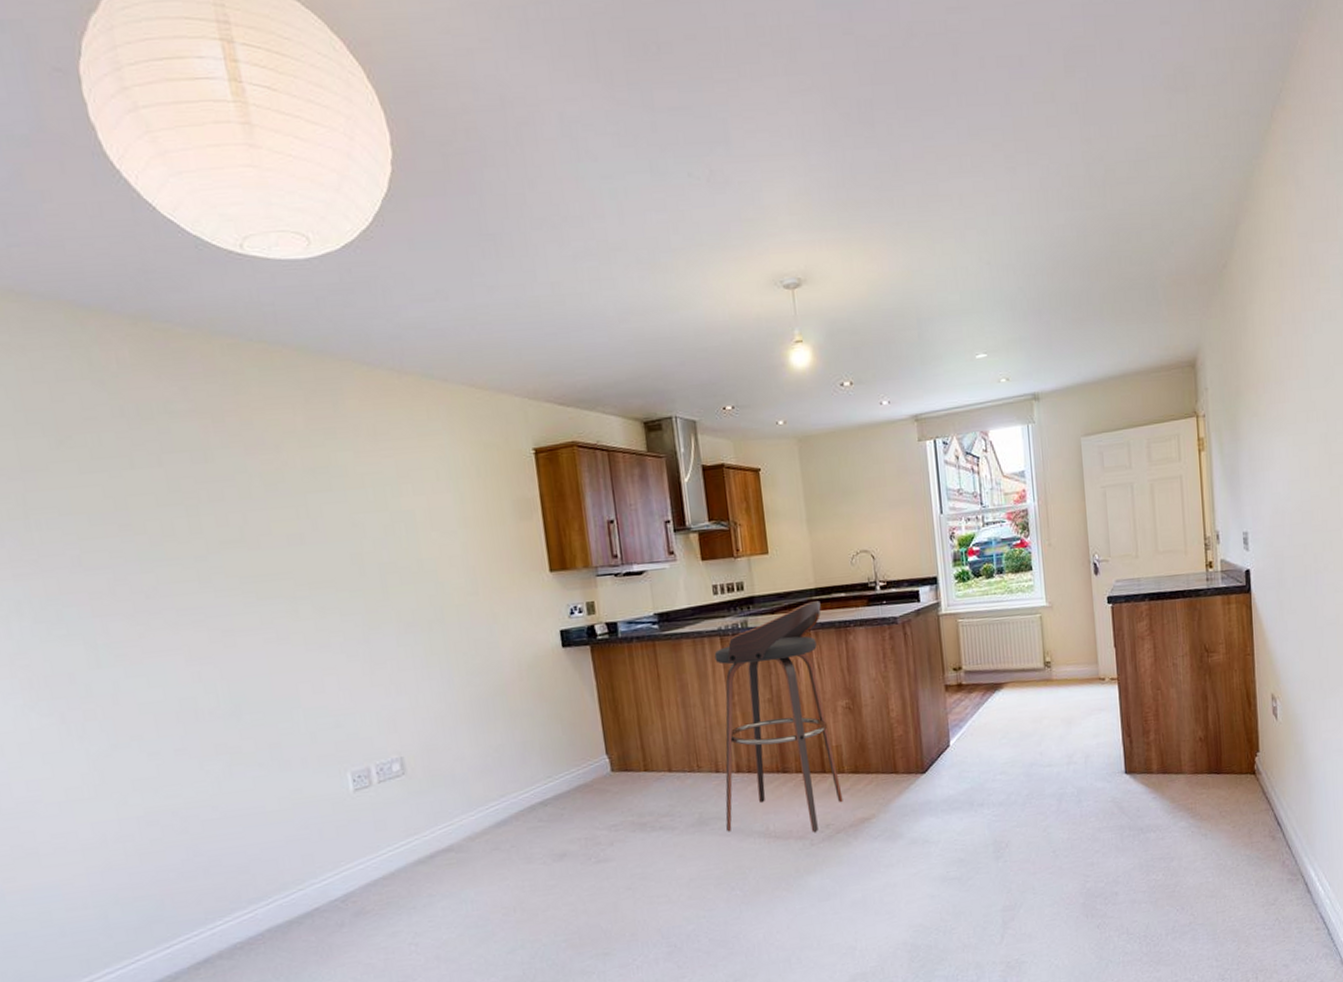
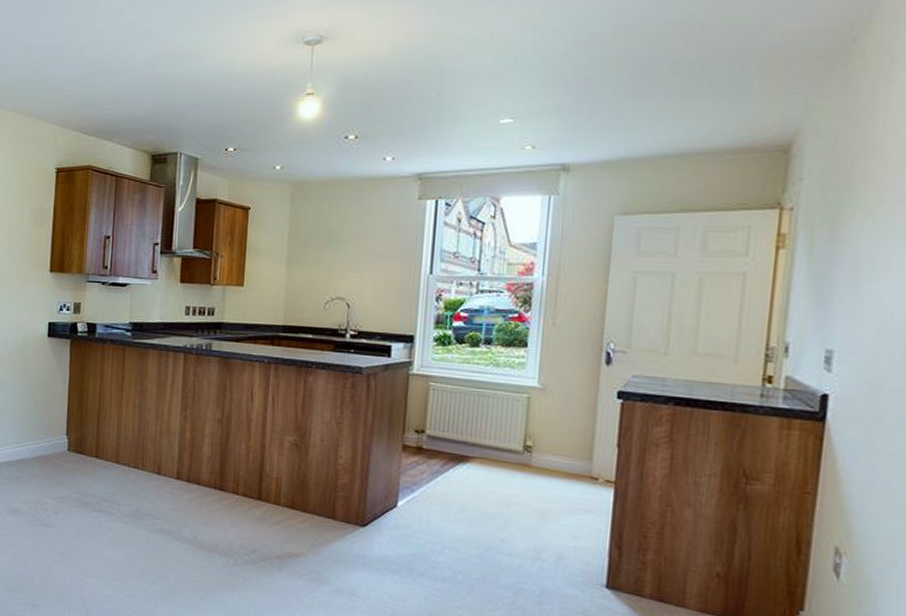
bar stool: present [714,601,843,832] -> none [158,337,286,553]

